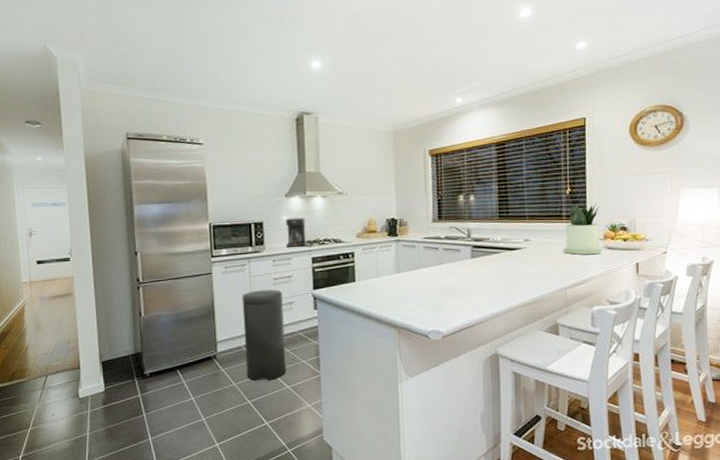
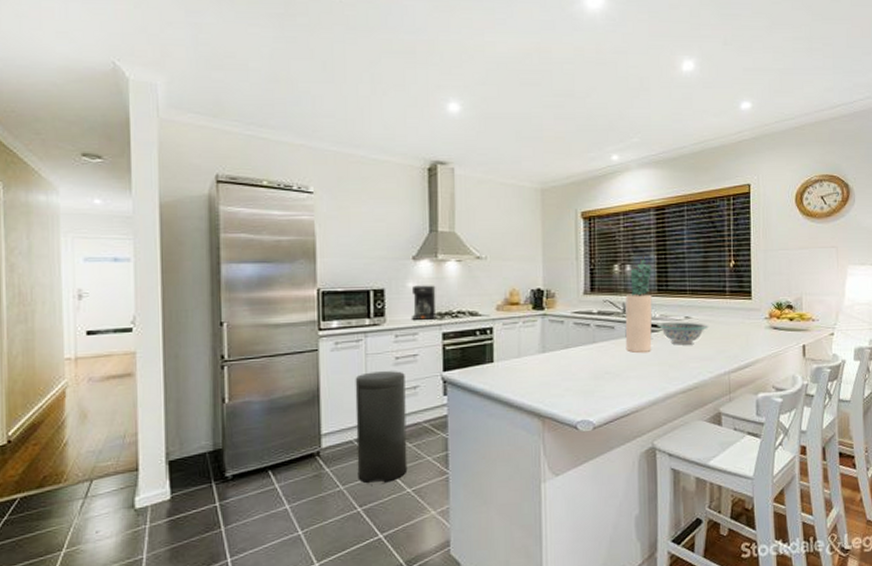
vase: none [470,186,495,273] -> present [625,255,653,354]
decorative bowl: none [498,244,546,265] -> present [657,322,708,345]
planter: present [562,203,603,255] -> none [725,278,768,336]

